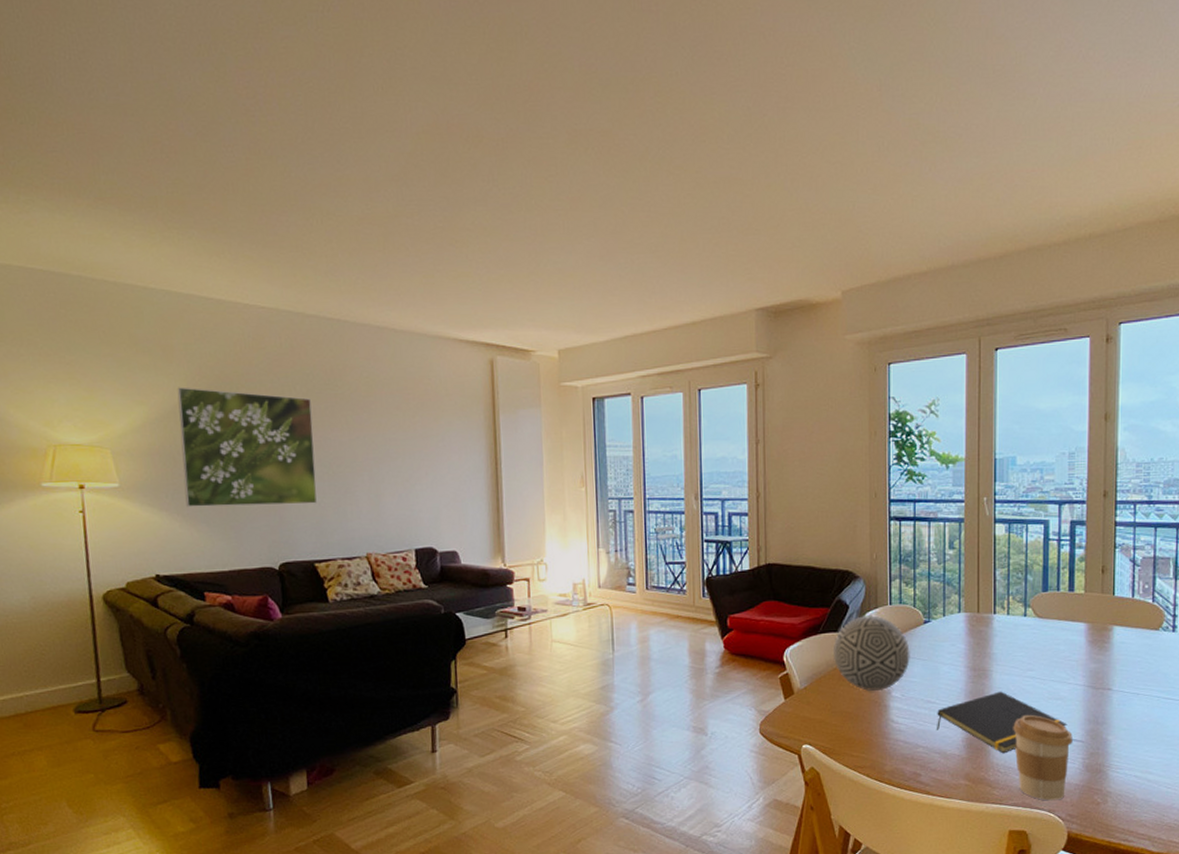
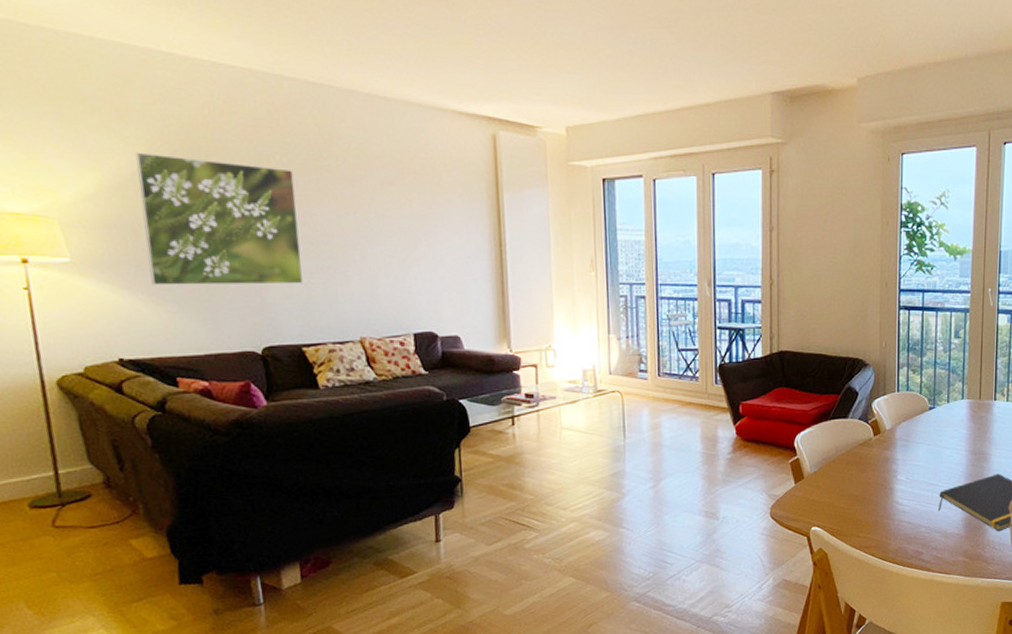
decorative ball: present [832,614,910,691] -> none [842,401,915,475]

